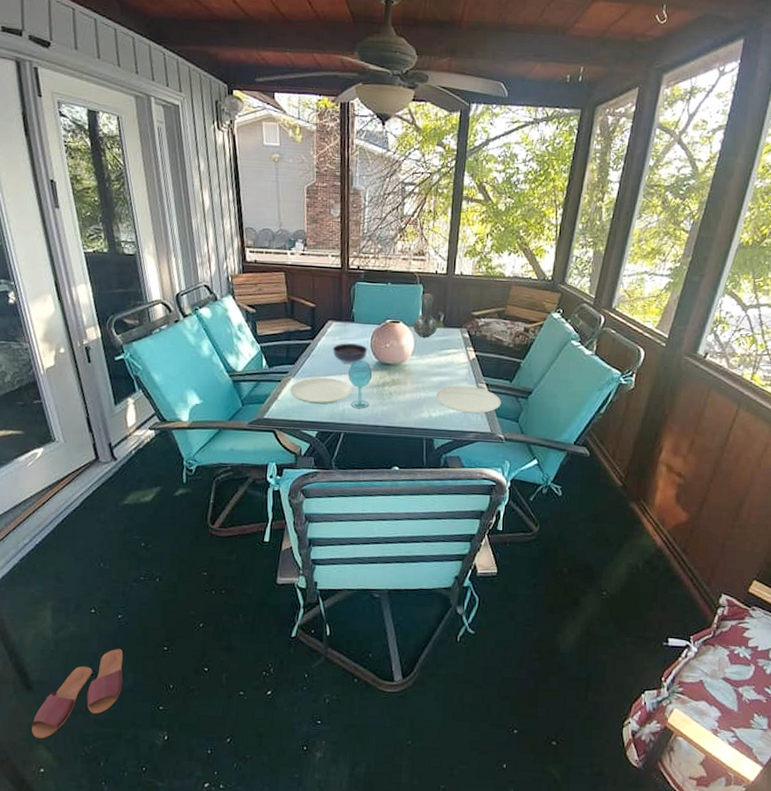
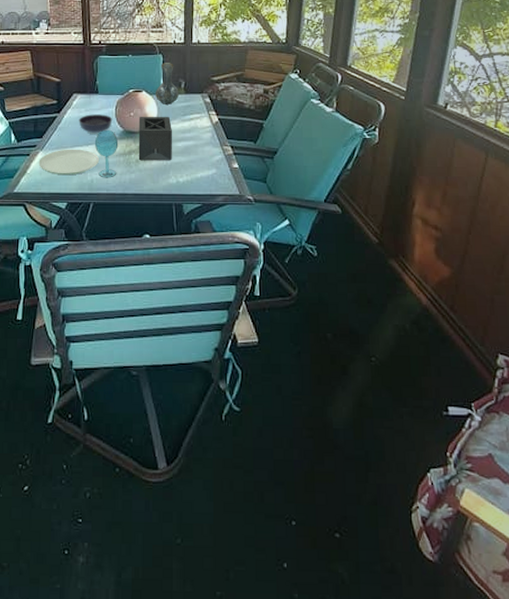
lantern: none [392,348,429,396] -> present [138,116,173,161]
plate: present [436,386,501,414] -> none [182,150,247,176]

